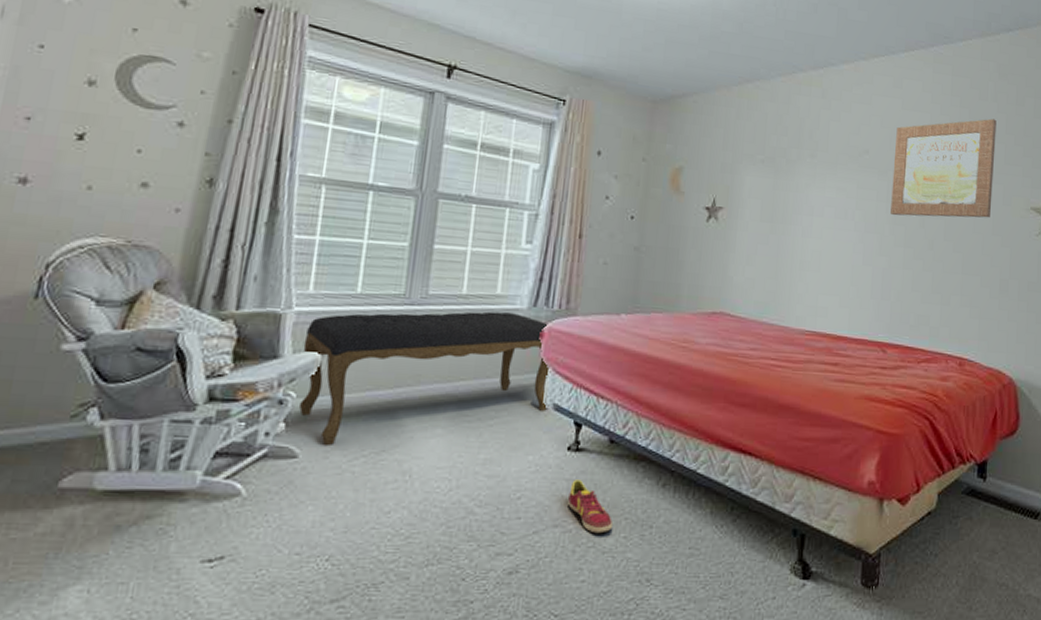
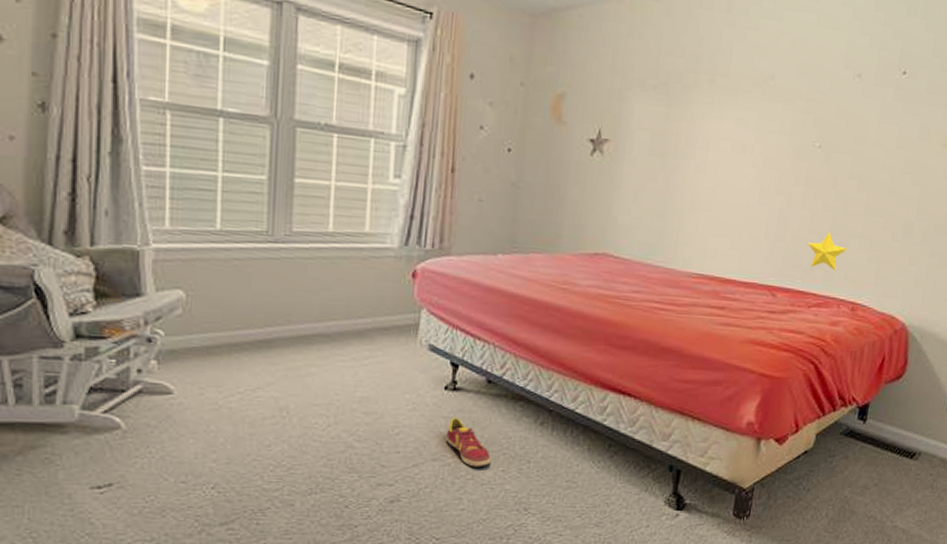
bench: present [299,311,551,447] -> none [166,250,425,384]
wall art: present [890,118,997,218] -> none [793,39,924,154]
decorative star: none [911,289,950,327] -> present [807,231,848,271]

